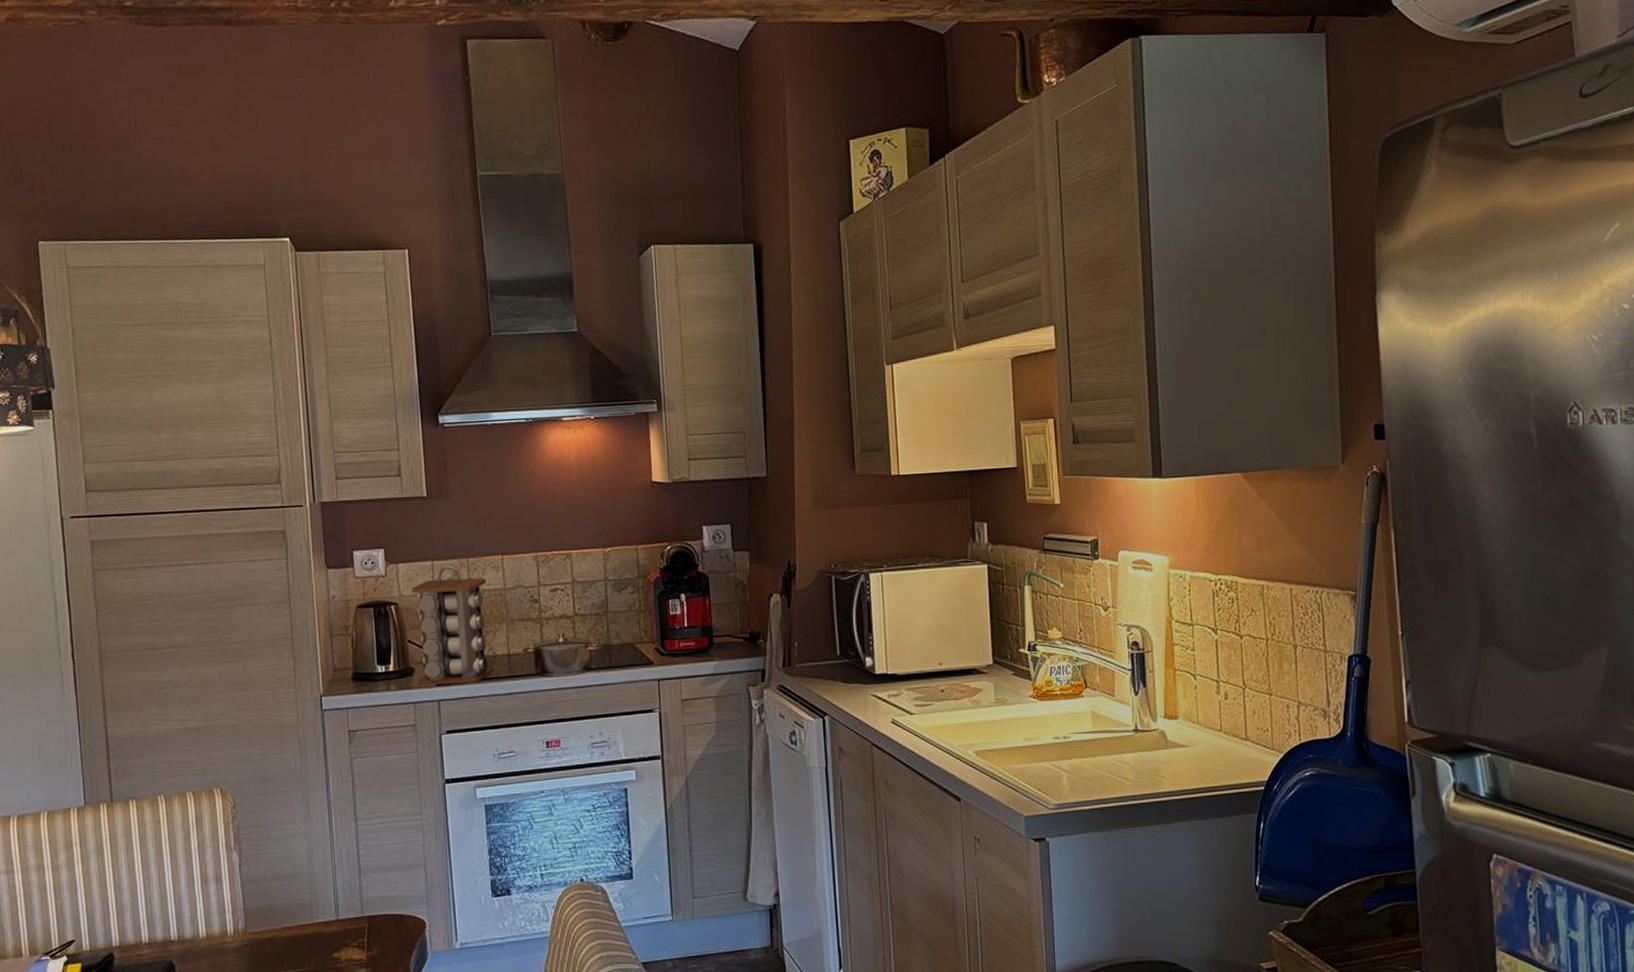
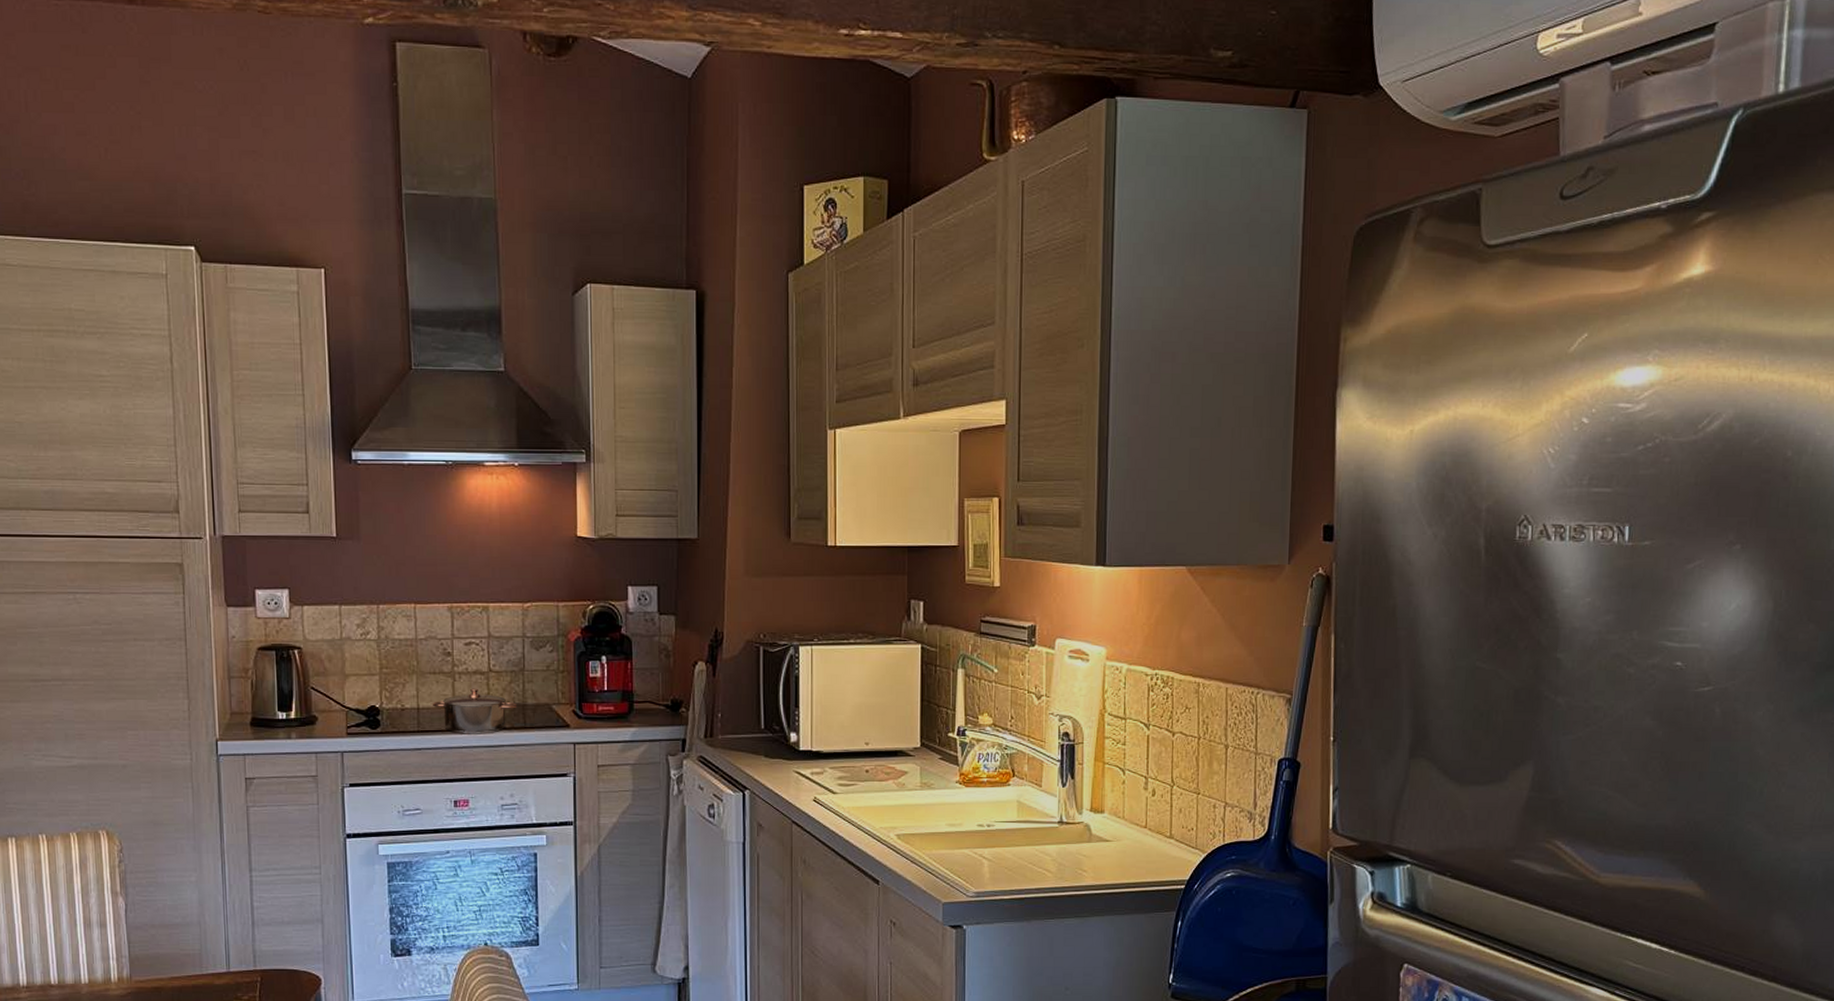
spice rack: present [411,566,493,686] -> none [317,612,401,738]

